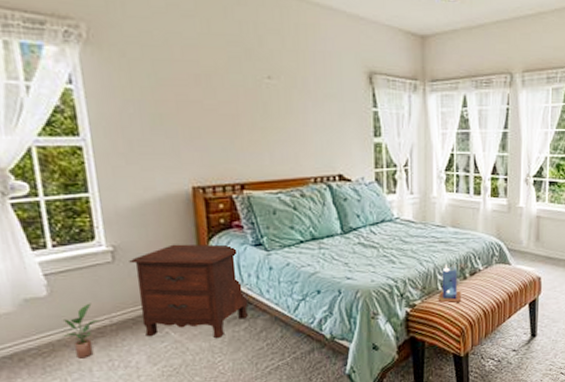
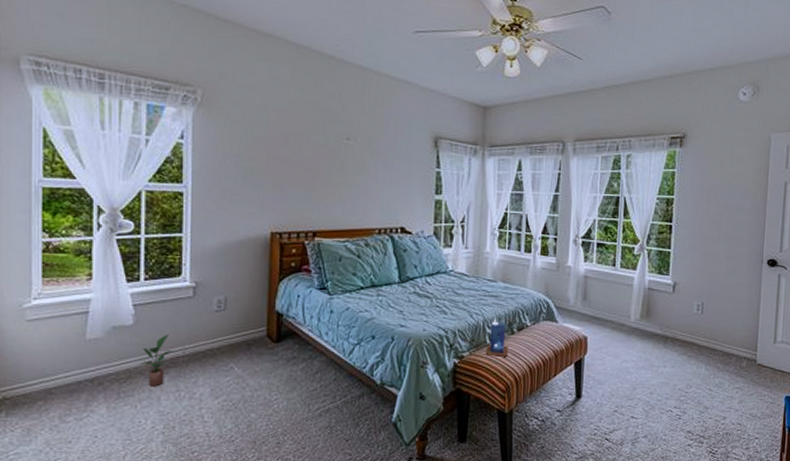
nightstand: present [129,244,249,338] -> none [208,284,308,375]

